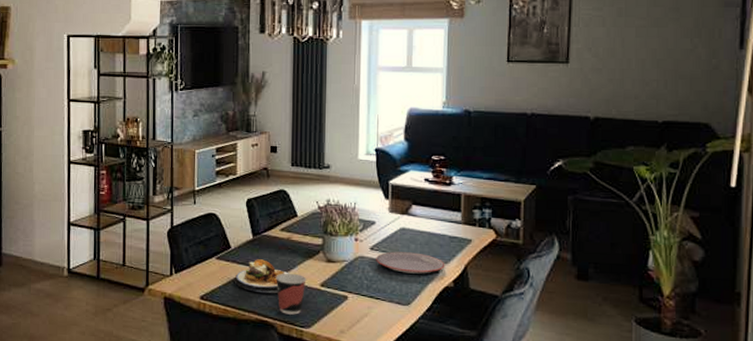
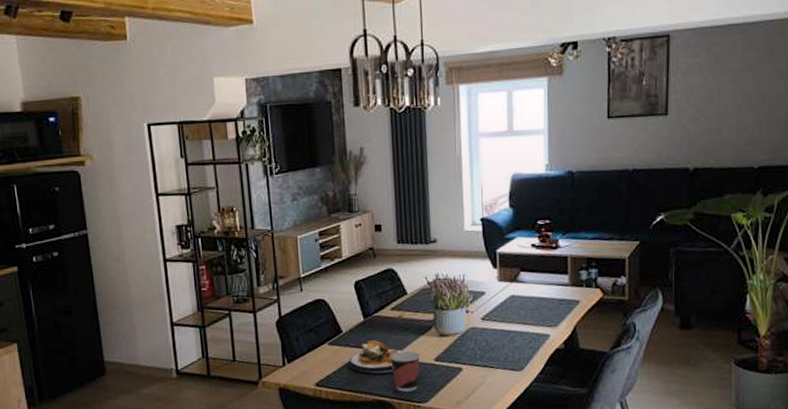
plate: present [376,251,445,274] -> none [488,318,555,340]

